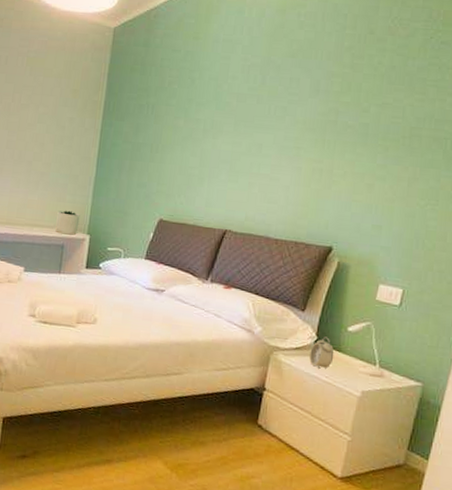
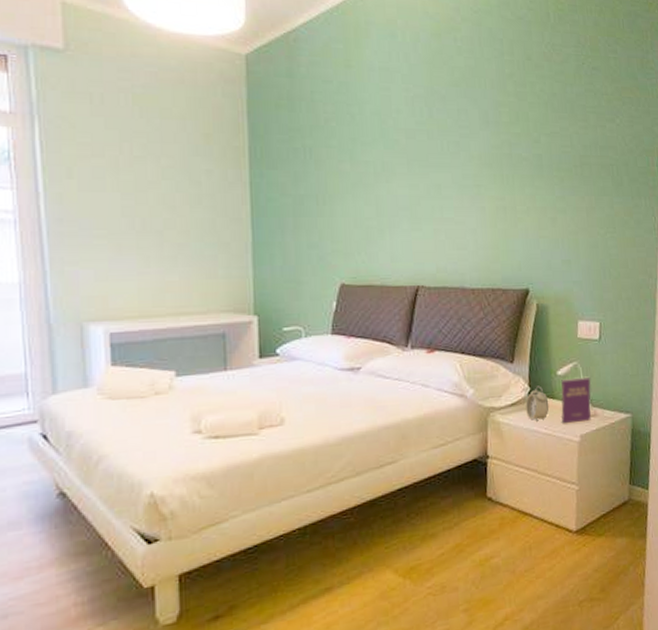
planter: present [55,210,80,235] -> none [209,288,241,320]
book: none [345,336,382,380] -> present [560,376,591,424]

